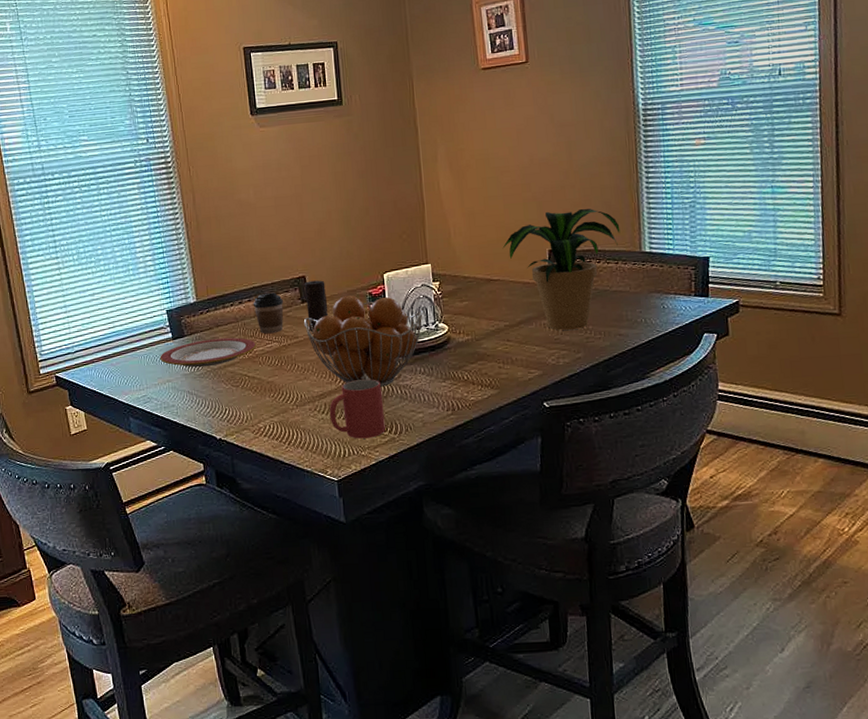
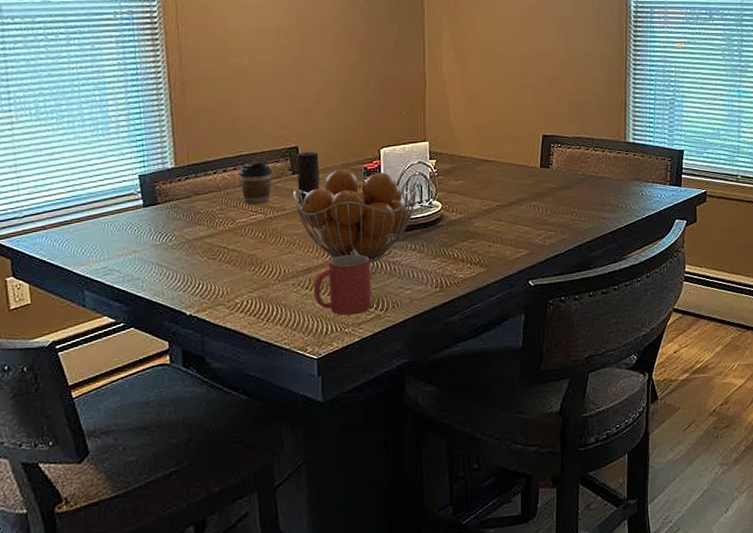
plate: present [159,337,257,368] -> none [126,207,240,238]
potted plant: present [502,208,620,330] -> none [499,98,608,212]

